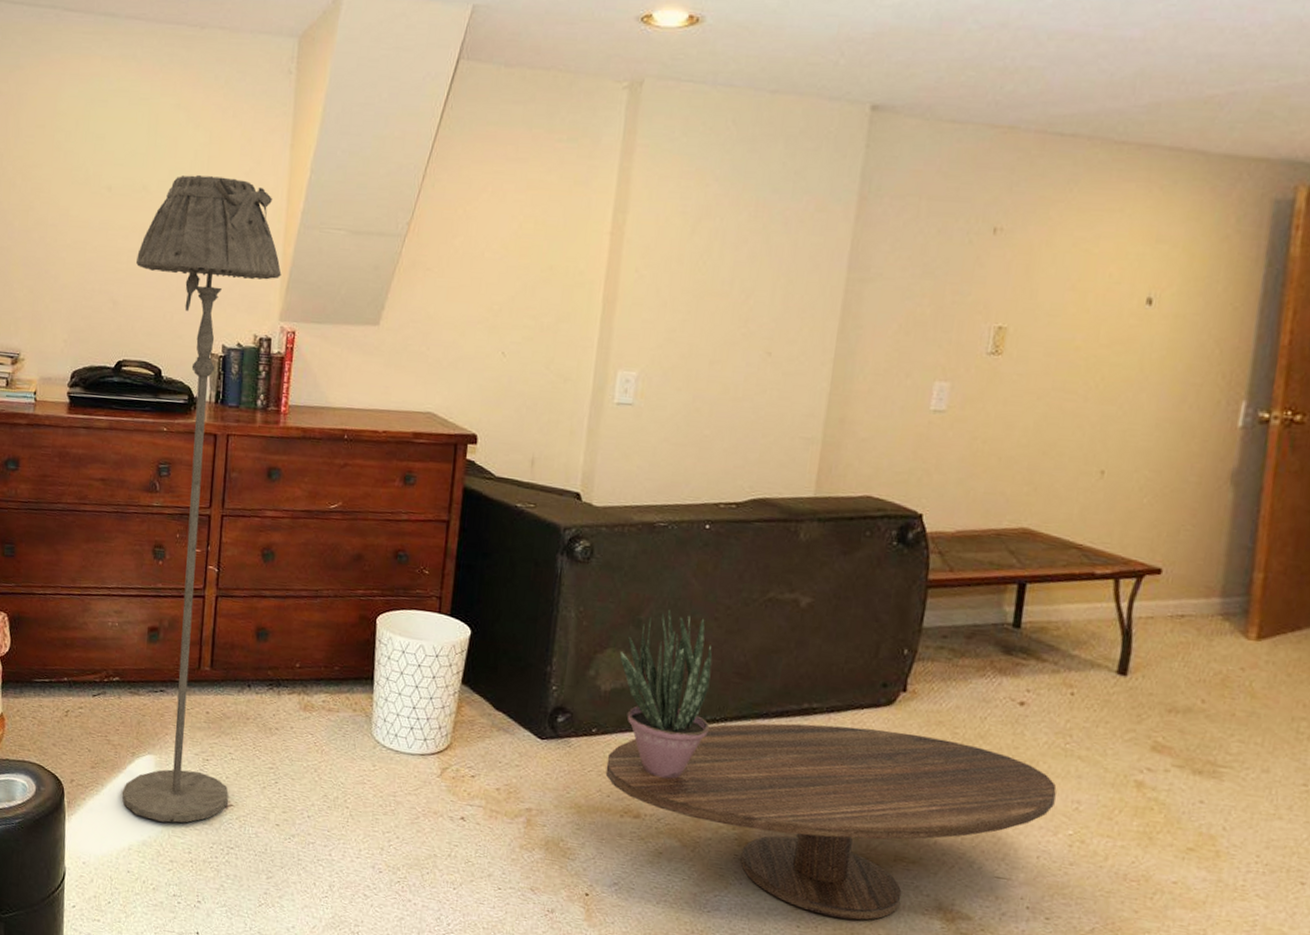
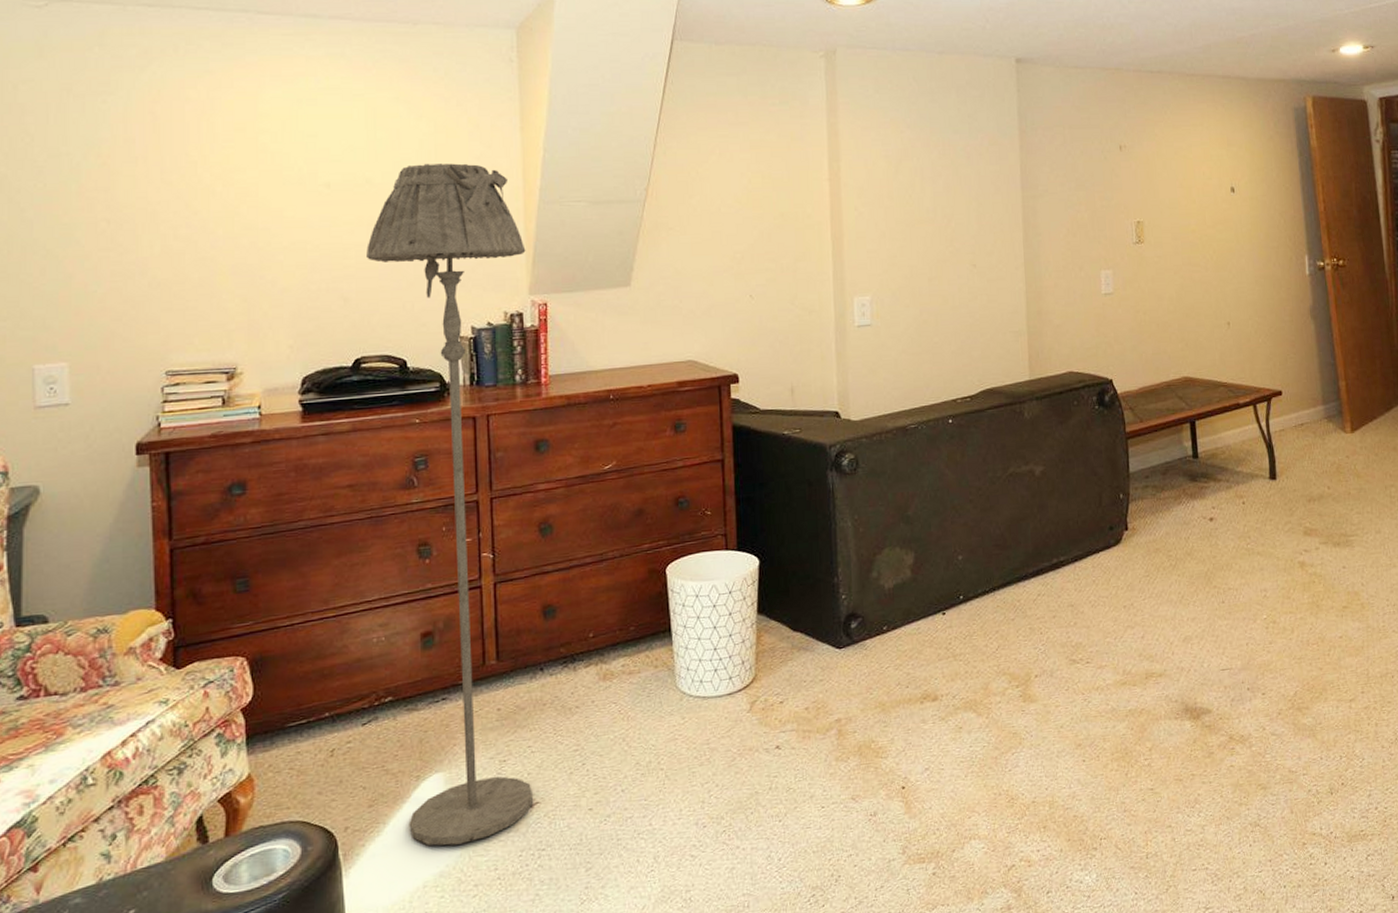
coffee table: present [605,723,1057,920] -> none [900,563,1250,744]
potted plant: present [619,610,713,779] -> none [895,501,983,657]

